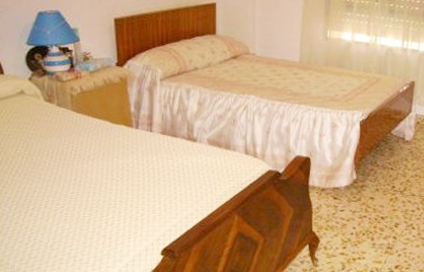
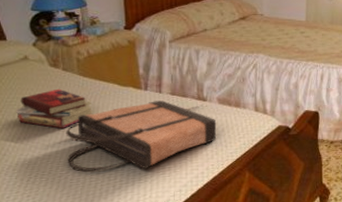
book: none [13,124,86,163] -> present [15,88,92,129]
shopping bag: none [60,140,206,208] -> present [66,100,217,172]

